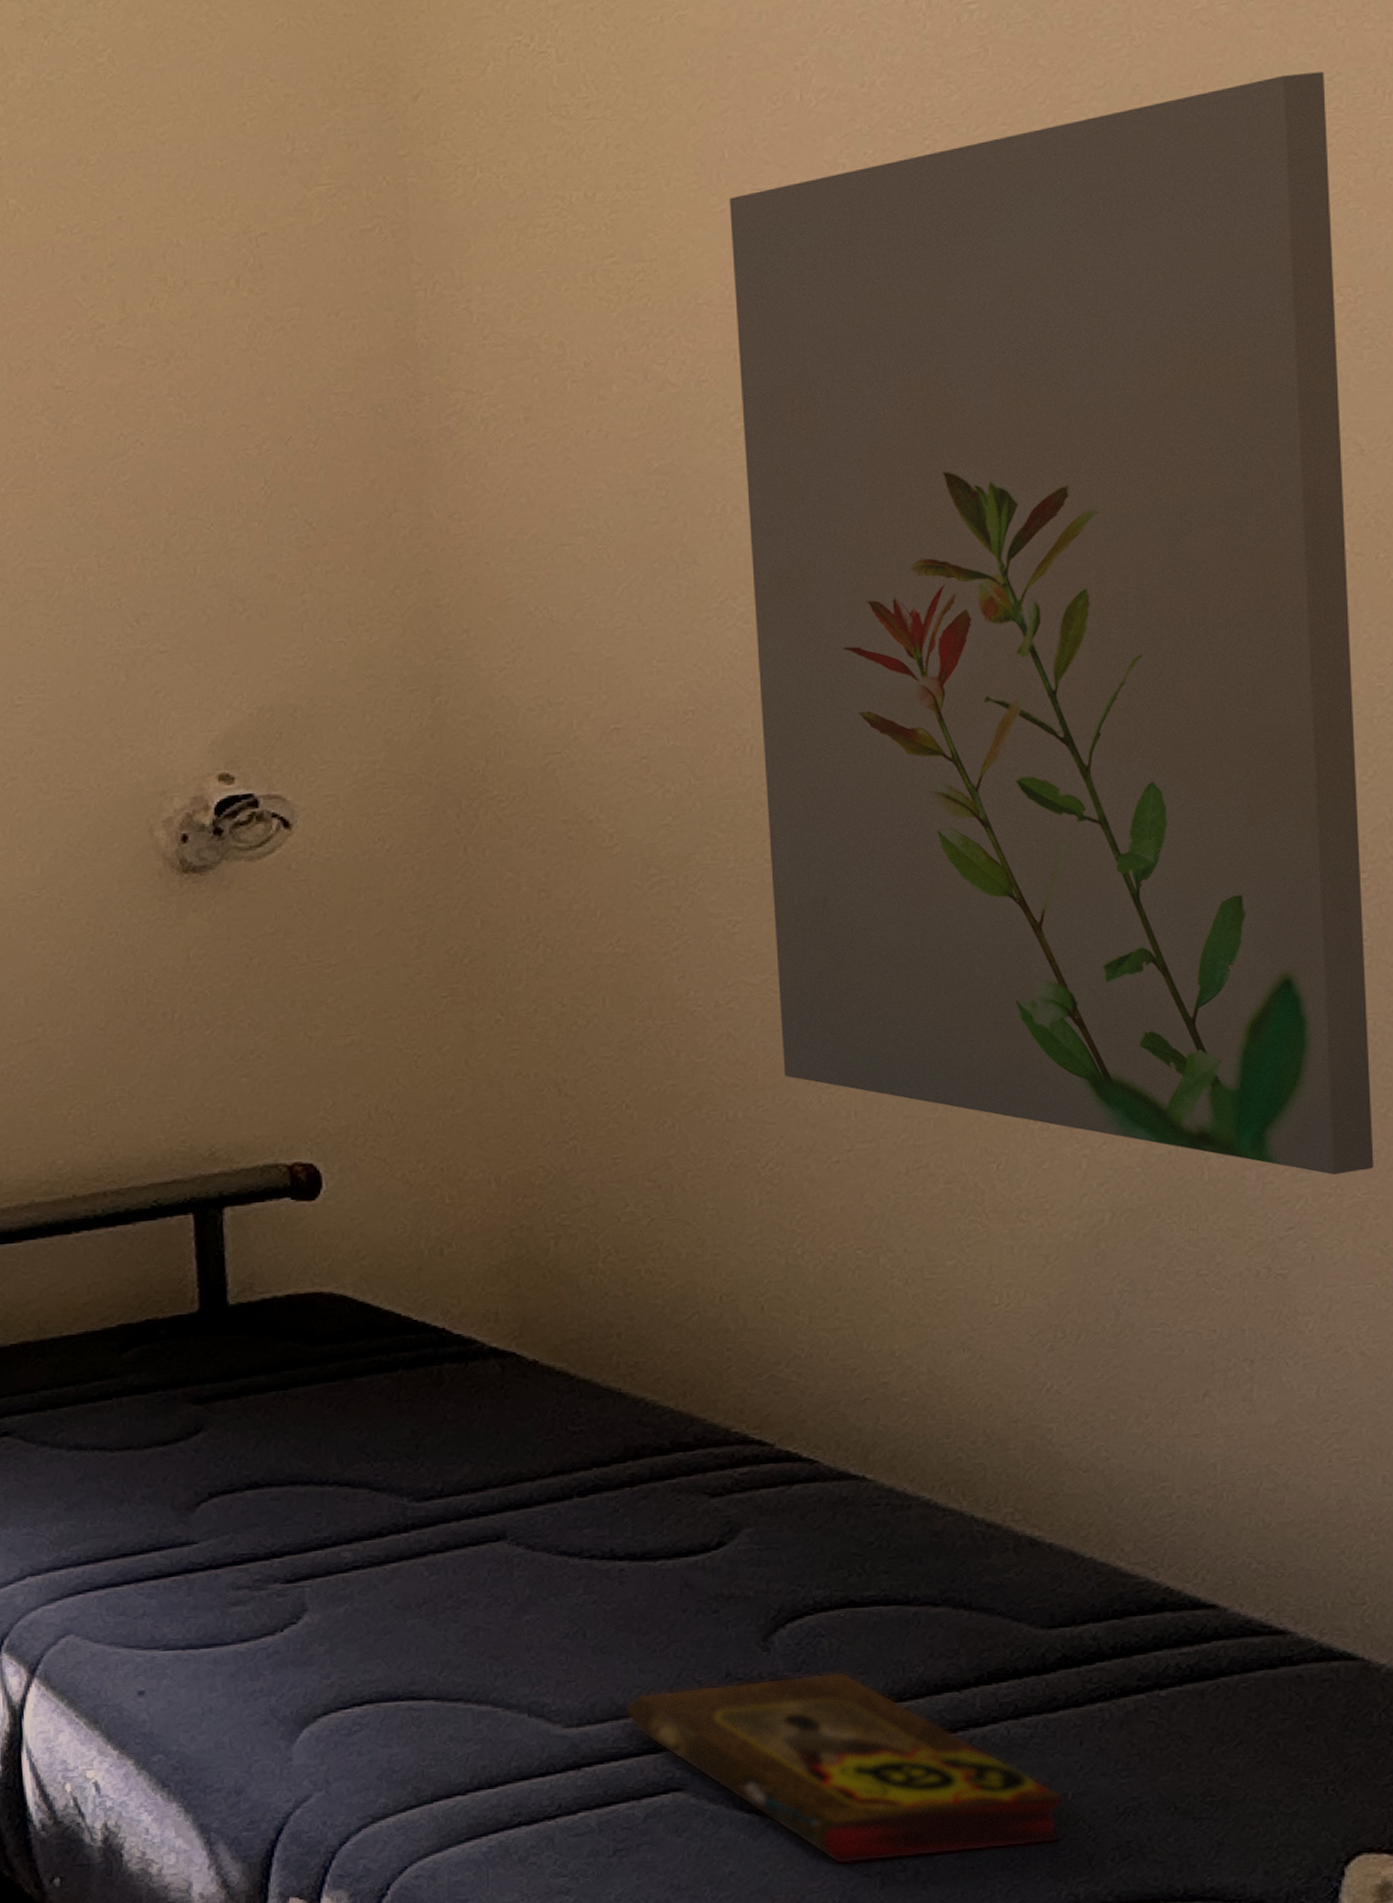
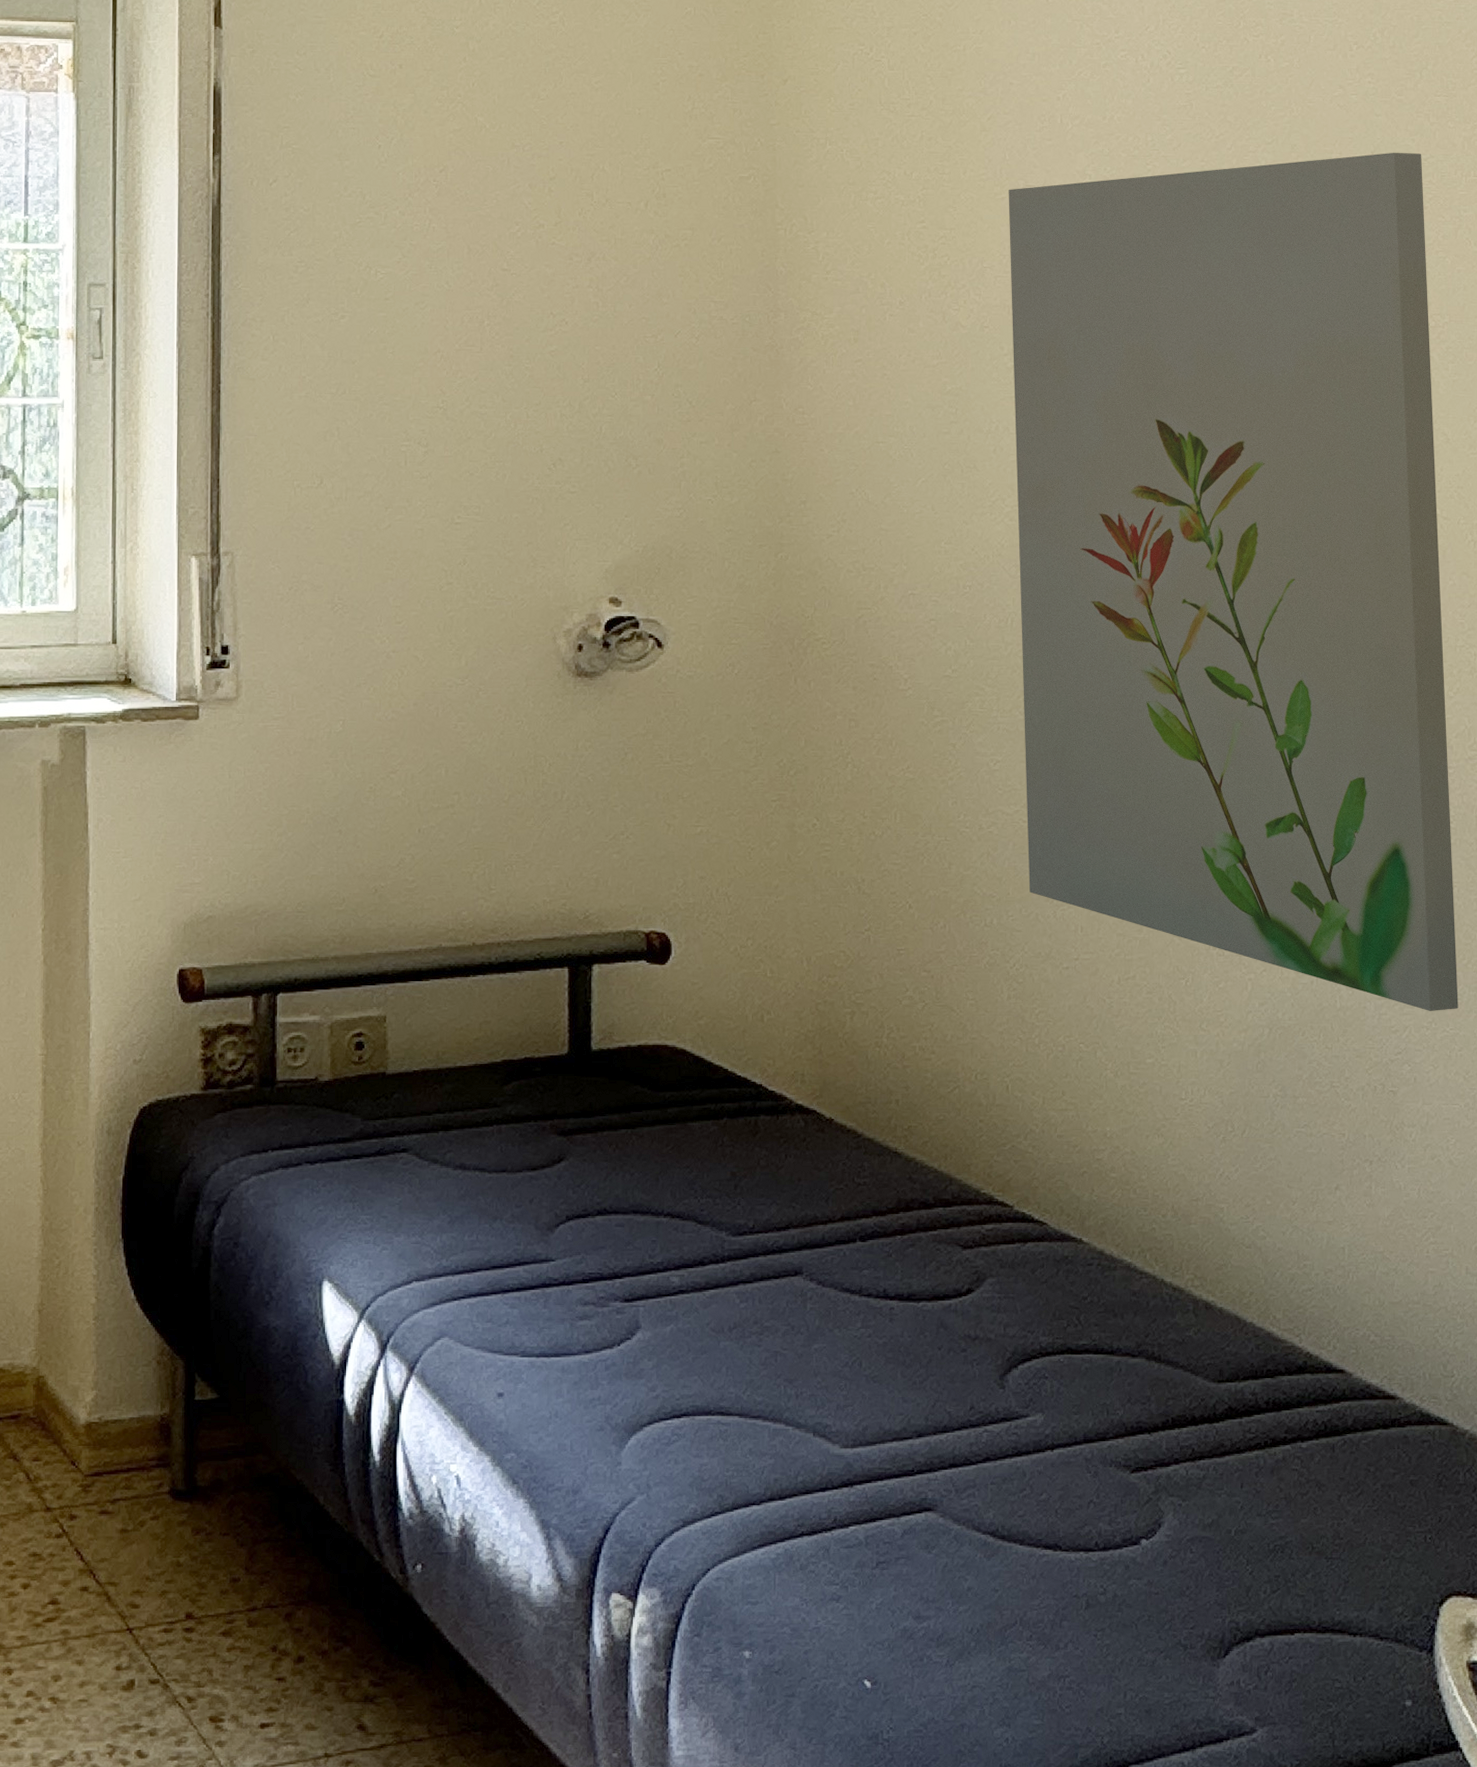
book: present [625,1671,1065,1865] -> none [890,1410,1229,1586]

